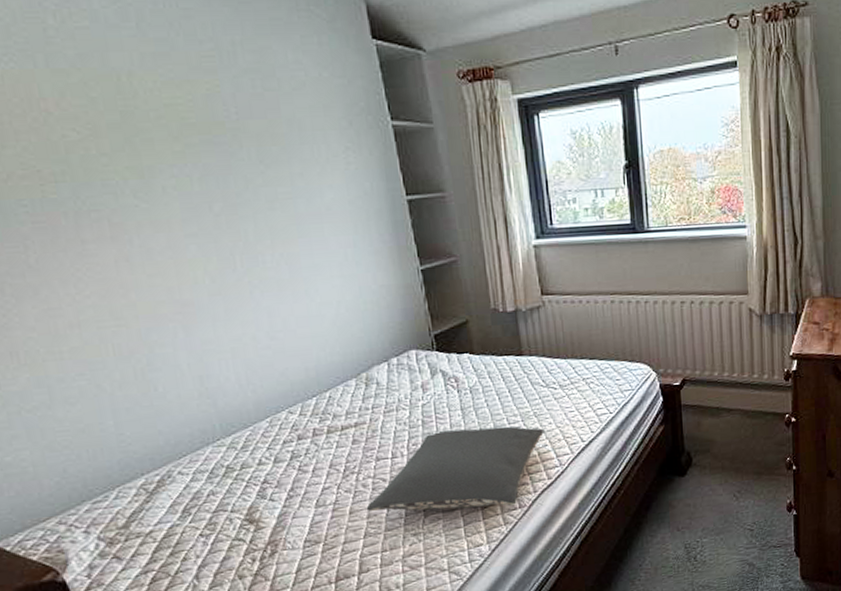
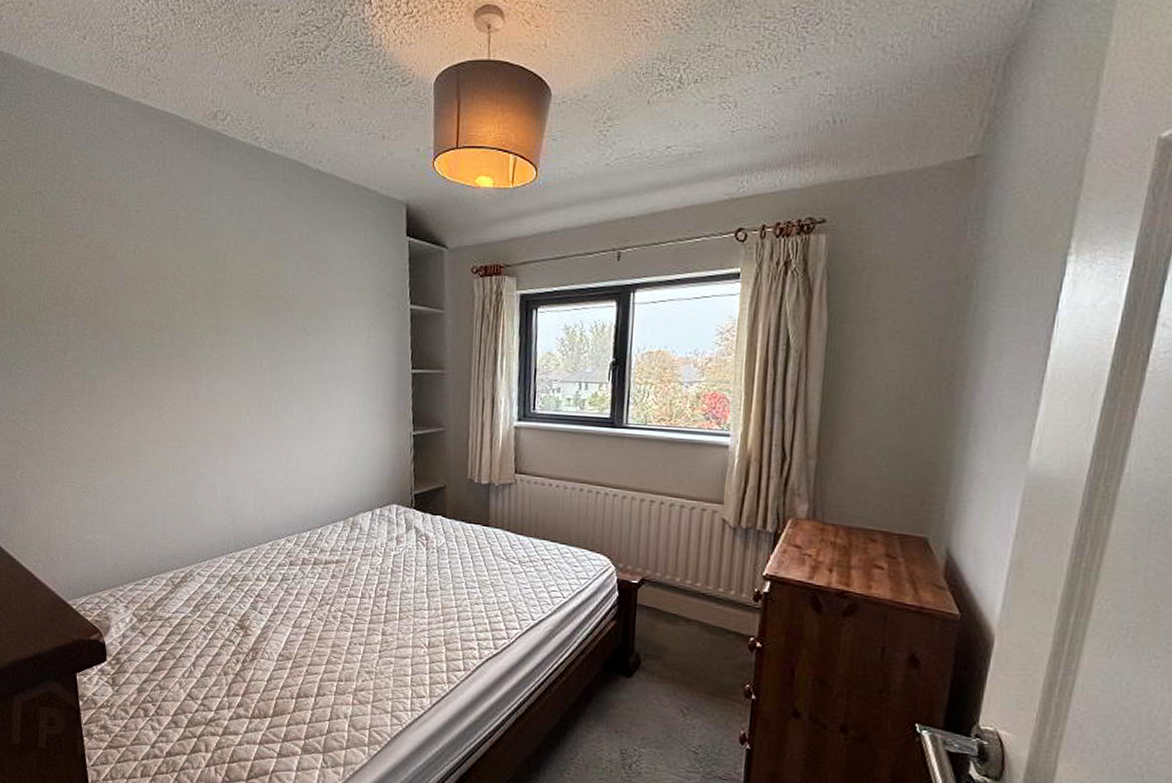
pillow: present [366,426,544,512] -> none [332,582,497,666]

